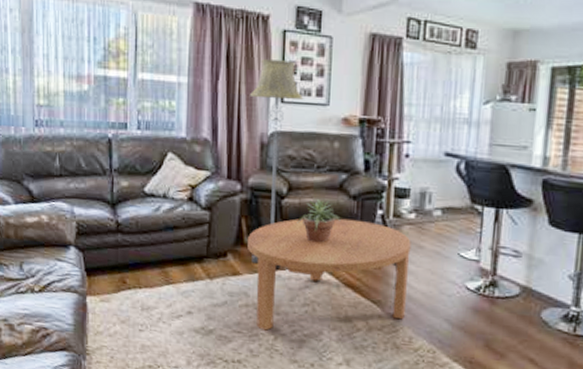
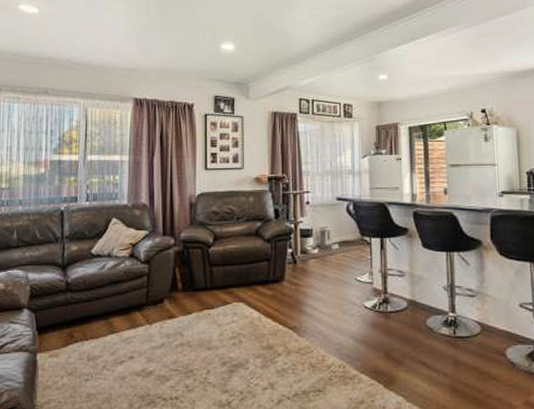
coffee table: present [246,218,411,331] -> none [180,259,317,366]
floor lamp: present [250,59,304,264] -> none [180,137,223,306]
potted plant: present [297,199,341,243] -> none [222,245,258,282]

